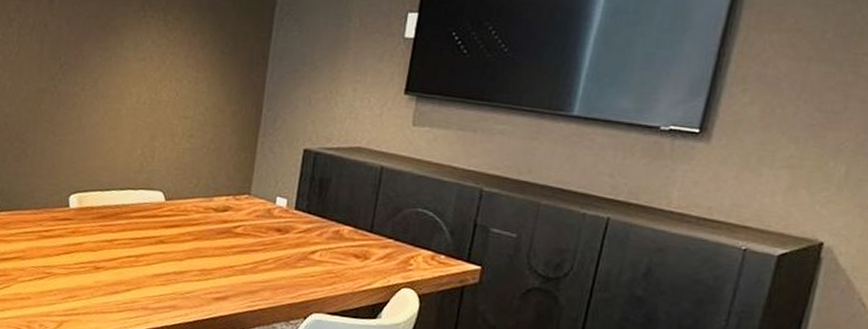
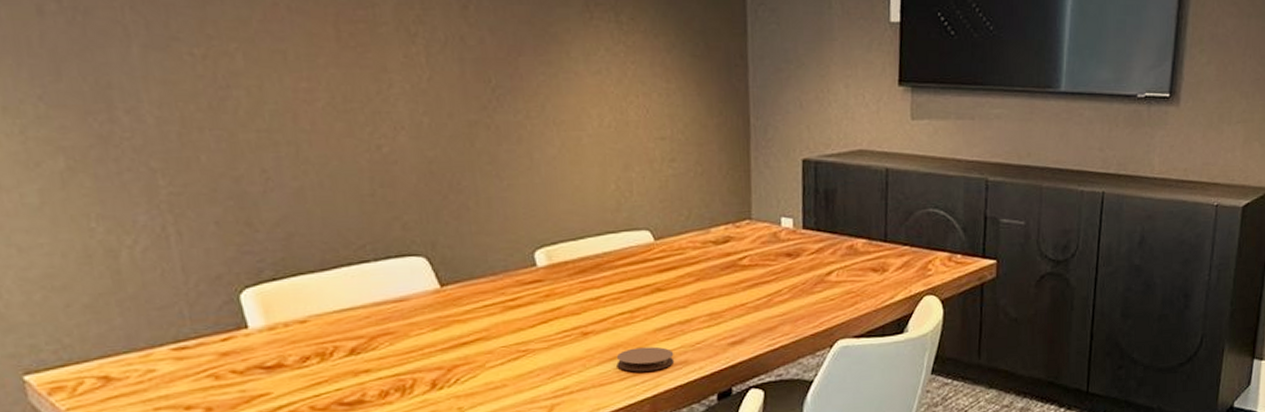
coaster: none [118,287,166,309] -> present [616,346,675,372]

